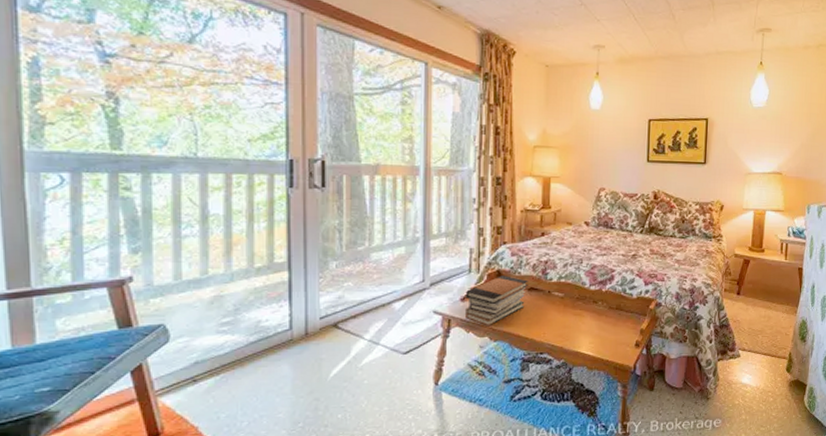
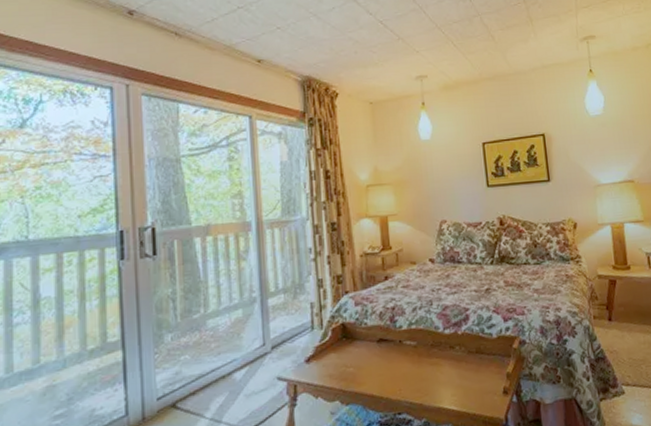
book stack: present [465,275,528,327] -> none [309,328,377,389]

